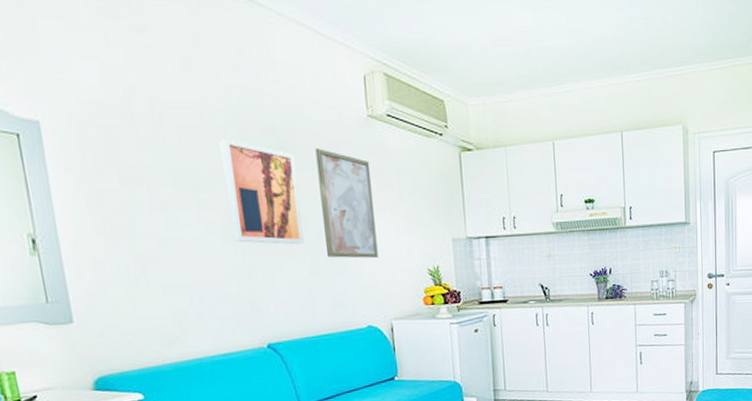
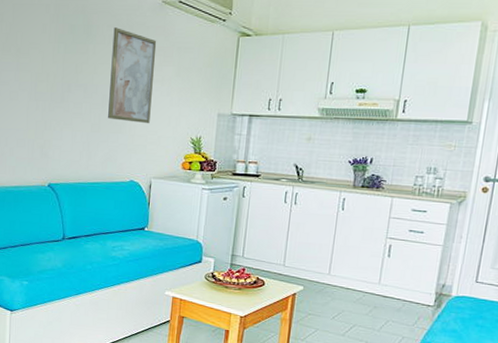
wall art: present [219,139,304,245] -> none [38,16,97,106]

